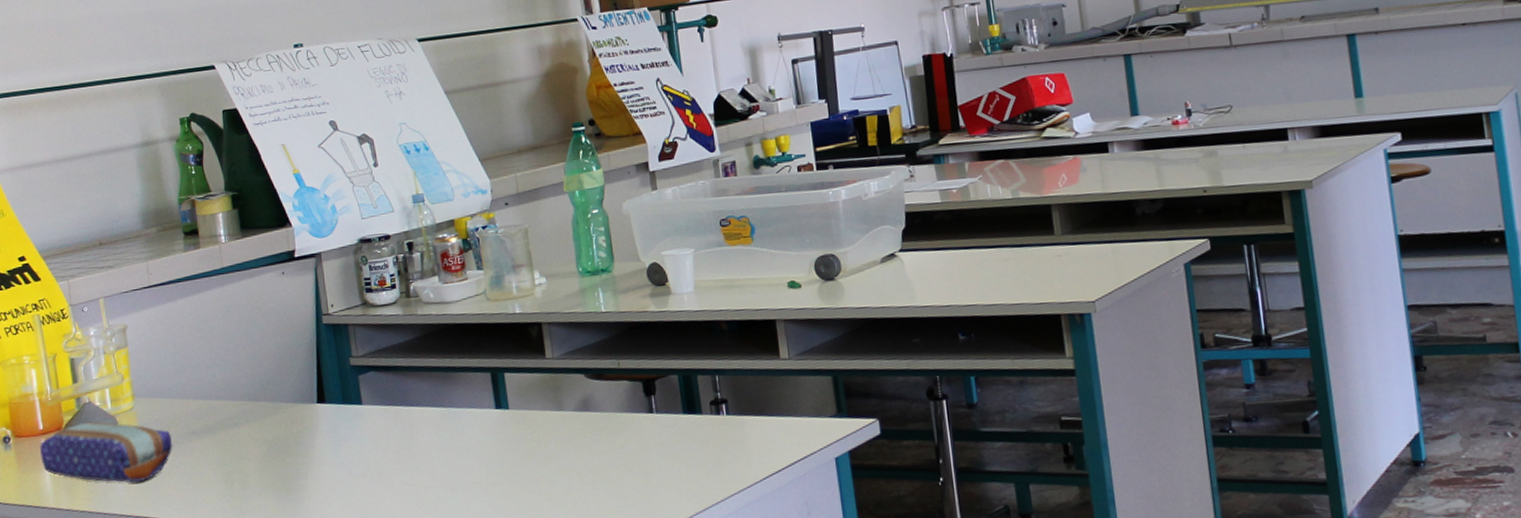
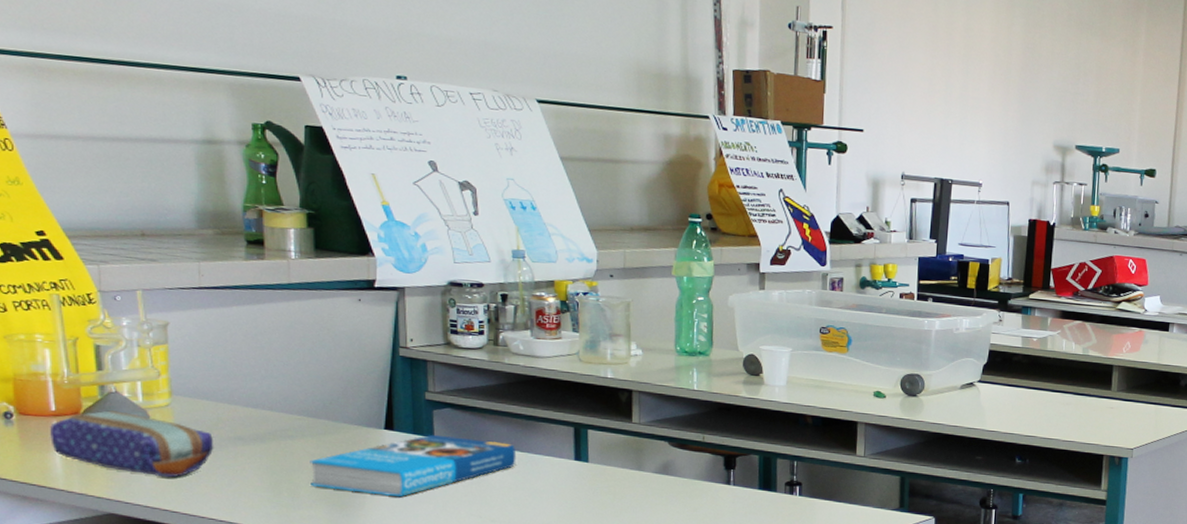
book: none [255,400,440,475] -> present [310,434,517,498]

